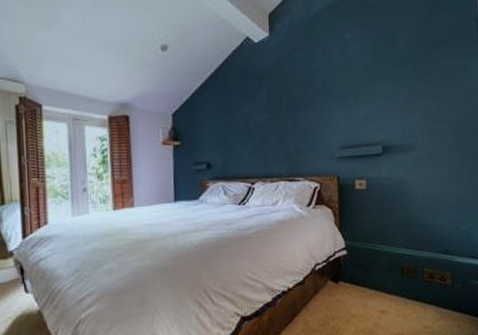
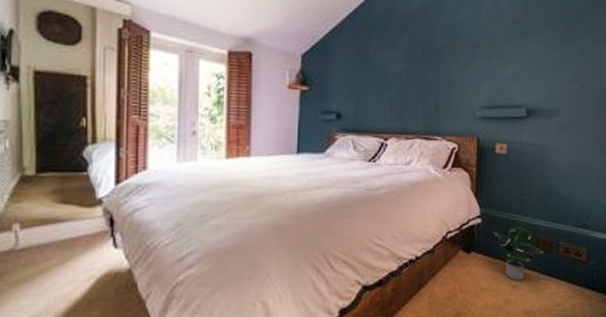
potted plant: none [359,256,408,306] -> present [493,227,543,281]

